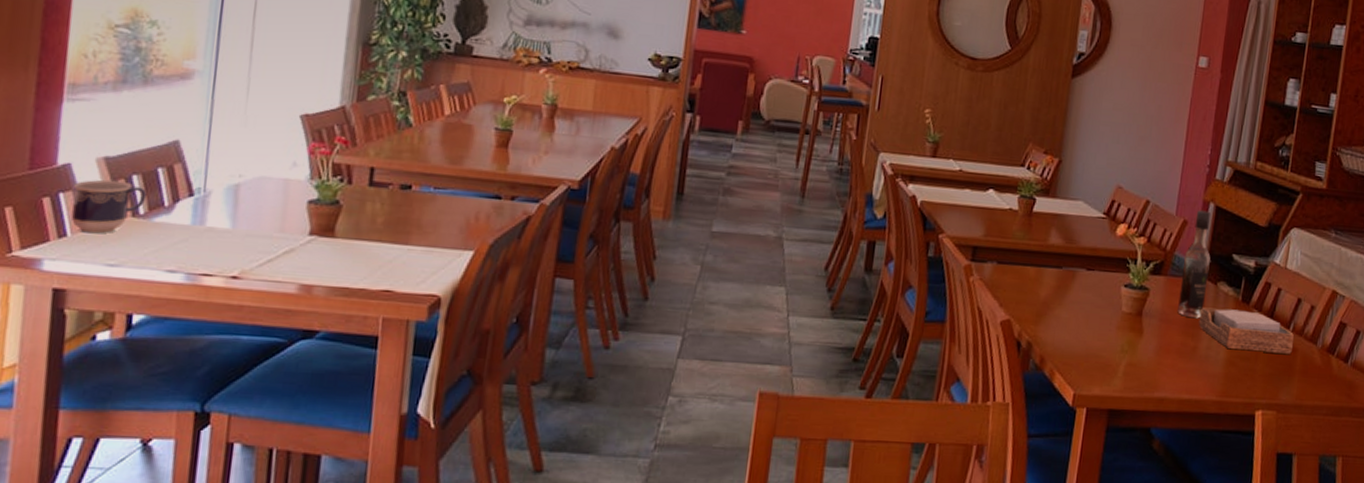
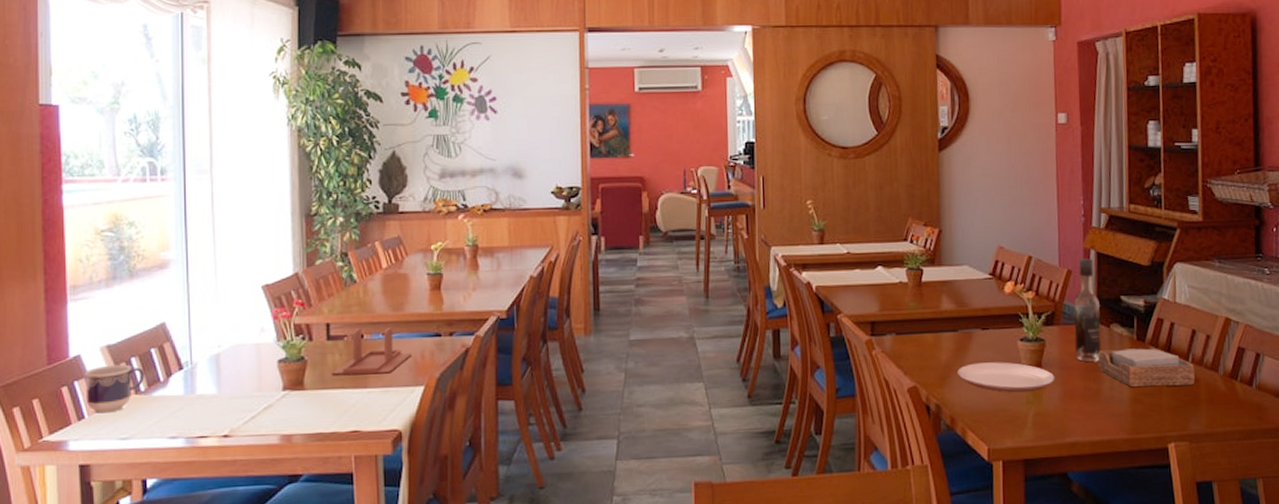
napkin holder: none [368,177,464,232] -> present [331,328,411,375]
plate: none [1055,303,1154,341] -> present [957,362,1055,393]

